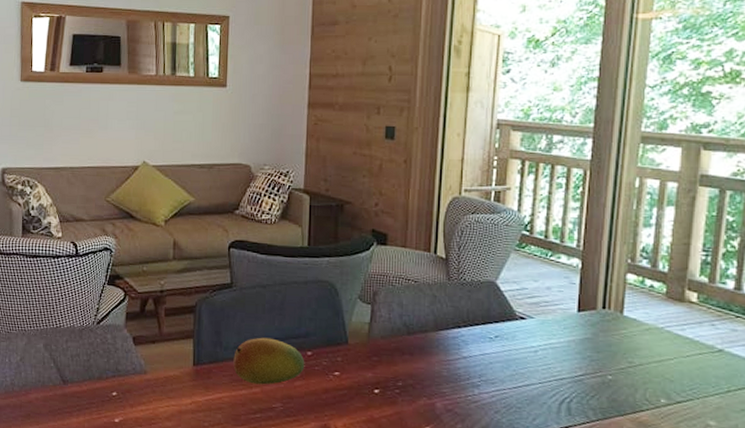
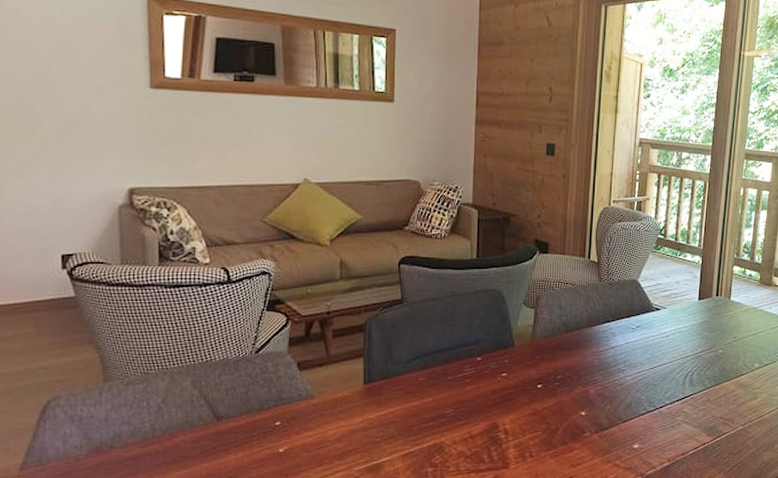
fruit: present [233,337,305,385] -> none [405,348,475,394]

